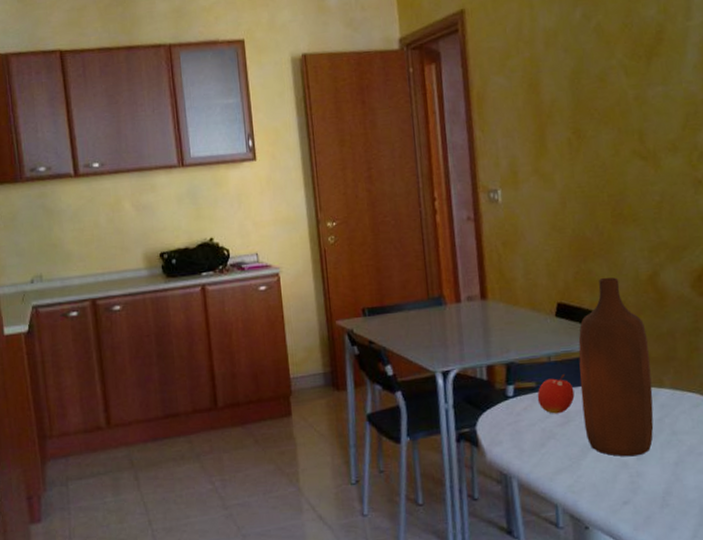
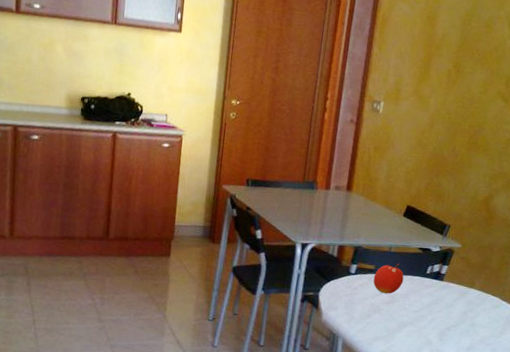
bottle: present [578,277,654,457] -> none [405,192,472,338]

